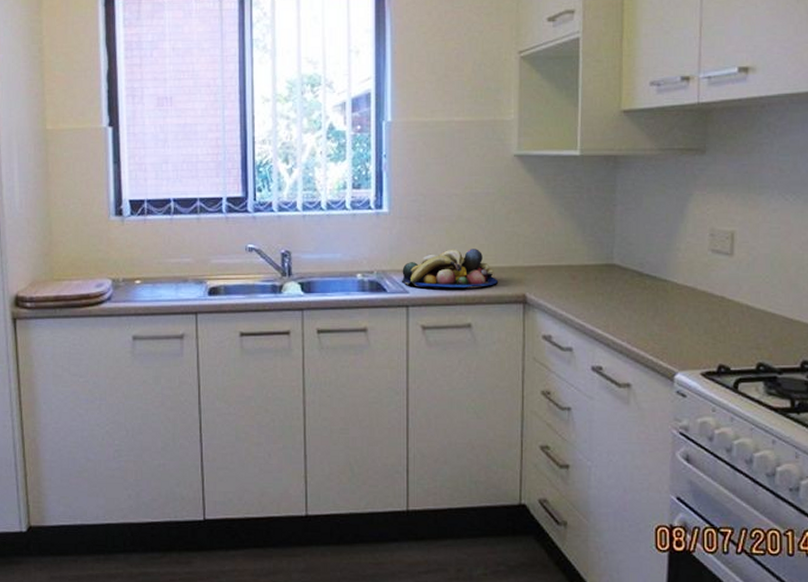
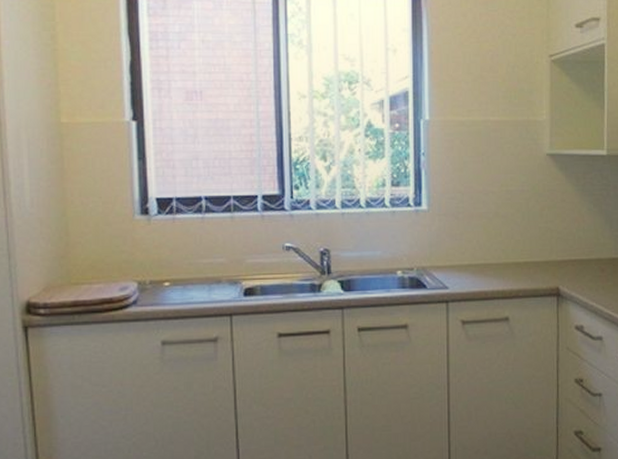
fruit bowl: present [401,249,498,287] -> none [440,244,533,283]

